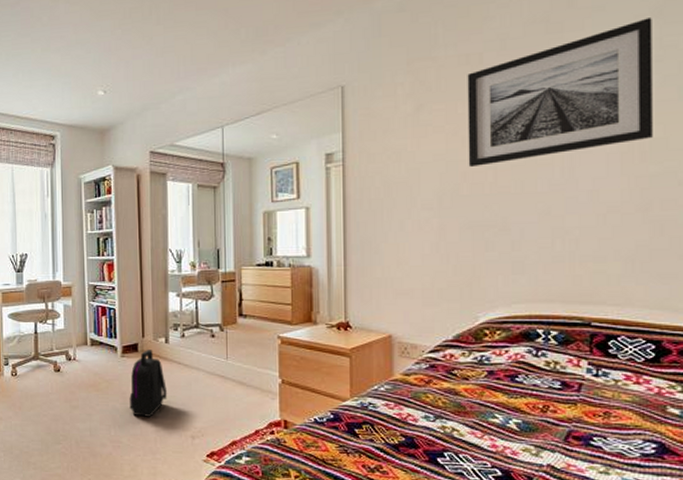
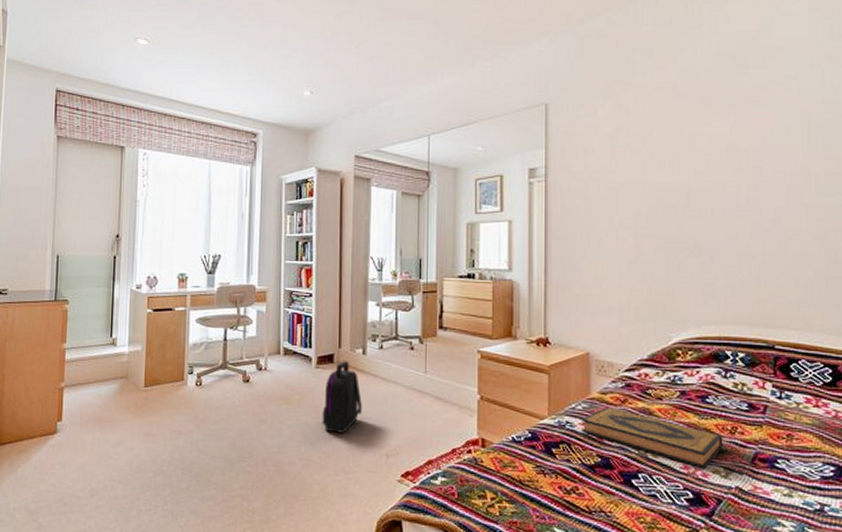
hardback book: none [384,387,534,446] -> present [581,406,723,468]
wall art: present [467,18,653,167] -> none [662,62,827,189]

